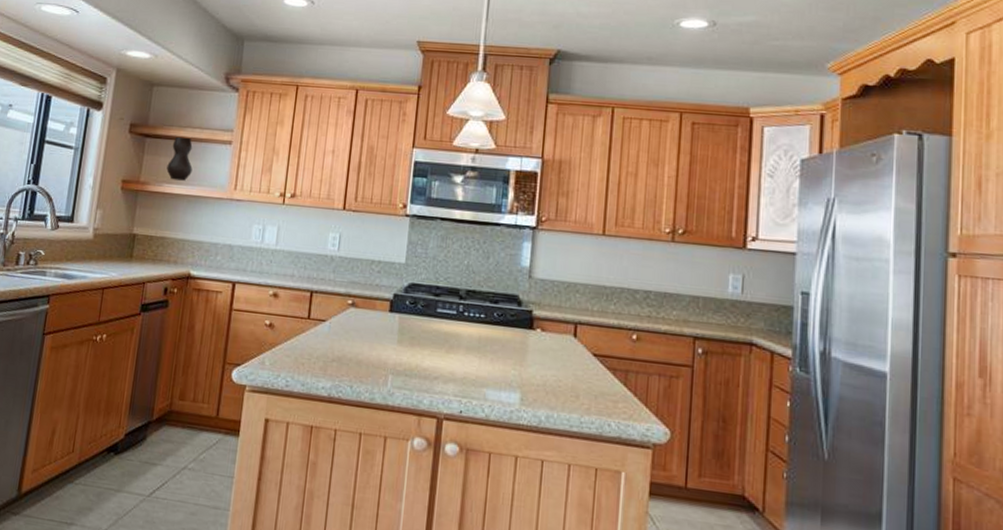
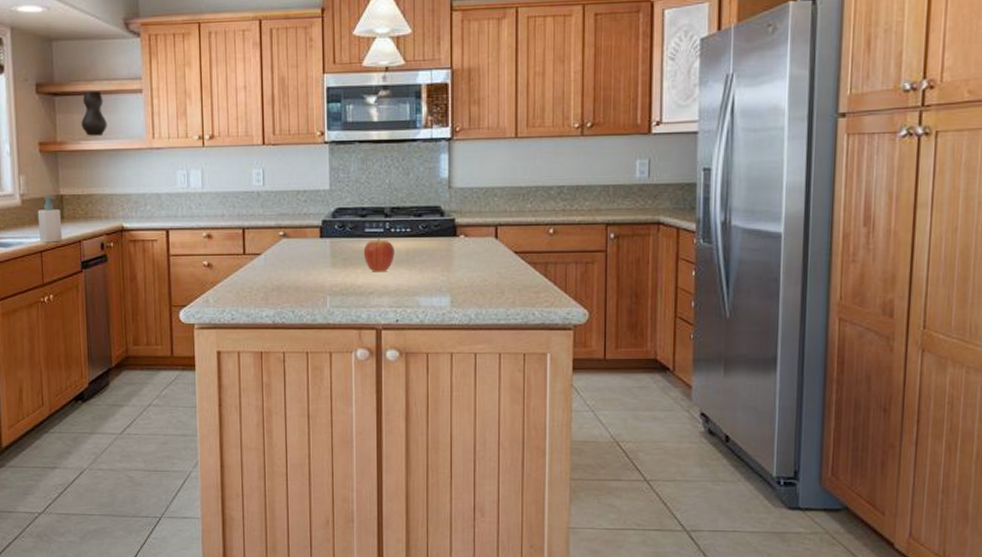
soap bottle: none [104,233,130,281] -> present [37,196,63,243]
fruit: none [432,319,466,357] -> present [363,237,395,272]

